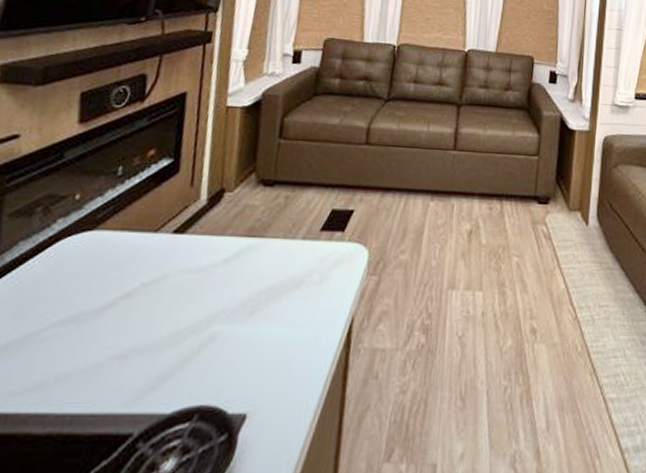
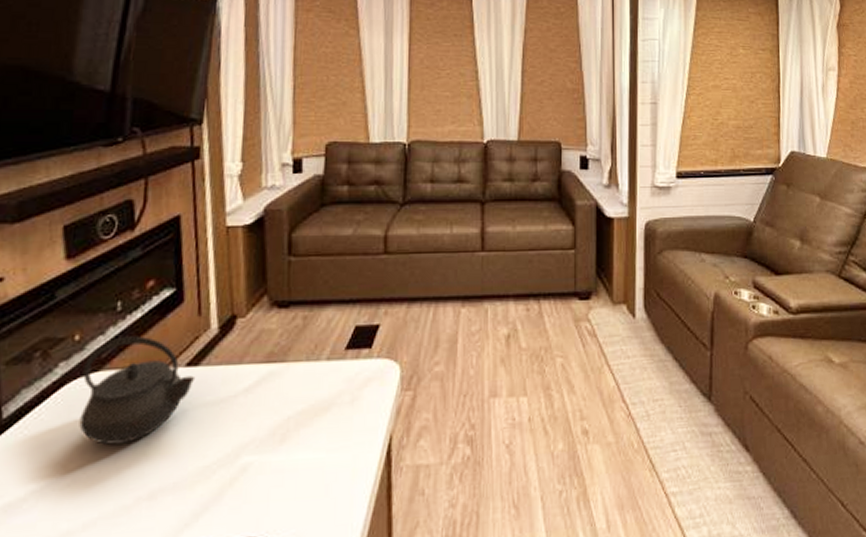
kettle: none [66,199,180,302] -> present [79,336,196,445]

